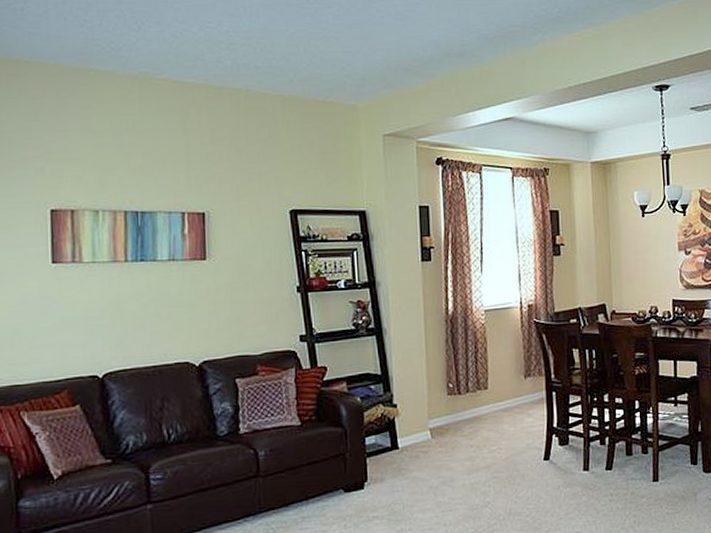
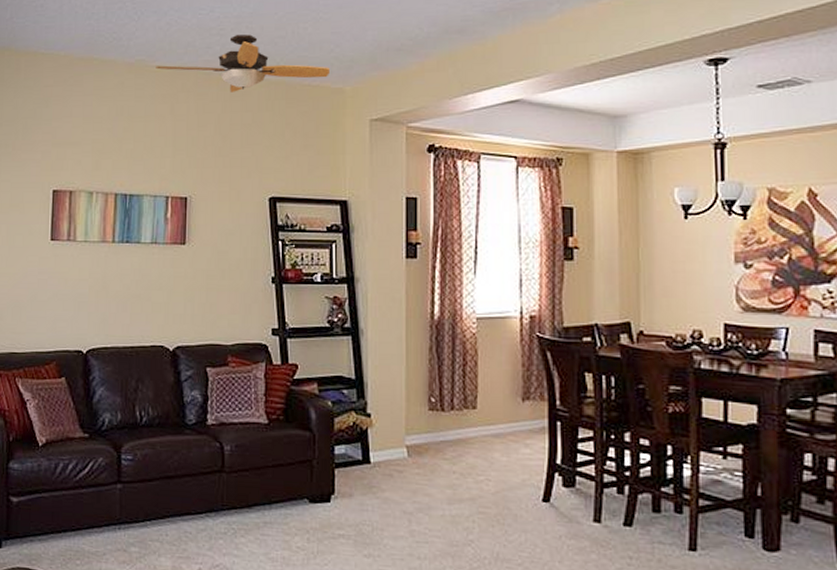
ceiling fan: none [162,49,343,107] -> present [156,34,329,93]

